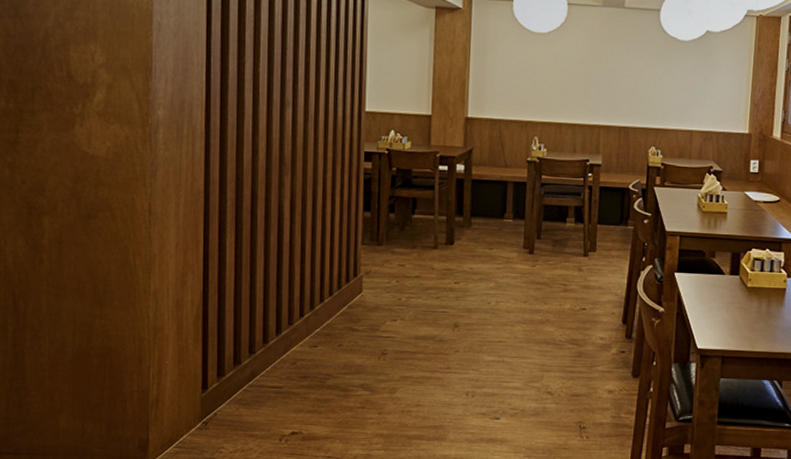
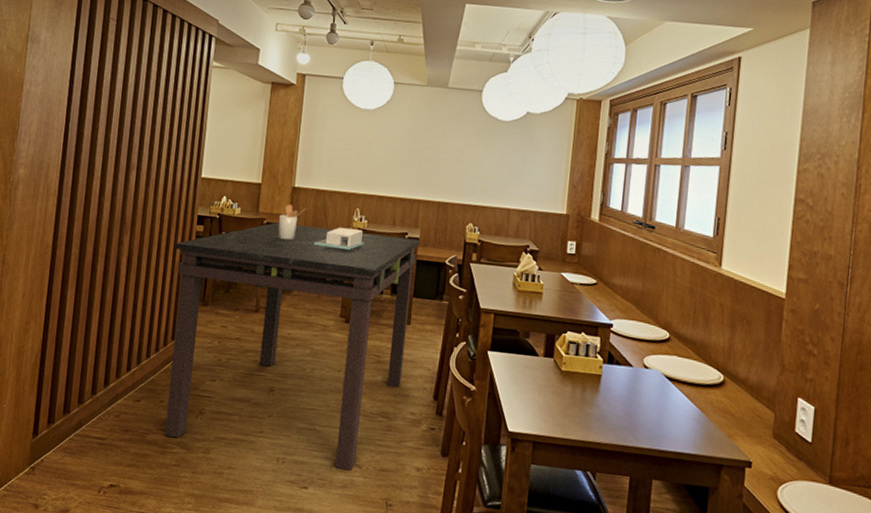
dining table: none [342,155,603,399] -> present [164,222,421,471]
utensil holder: none [452,136,482,173] -> present [278,204,307,240]
tissue box: none [491,157,544,180] -> present [313,227,364,250]

